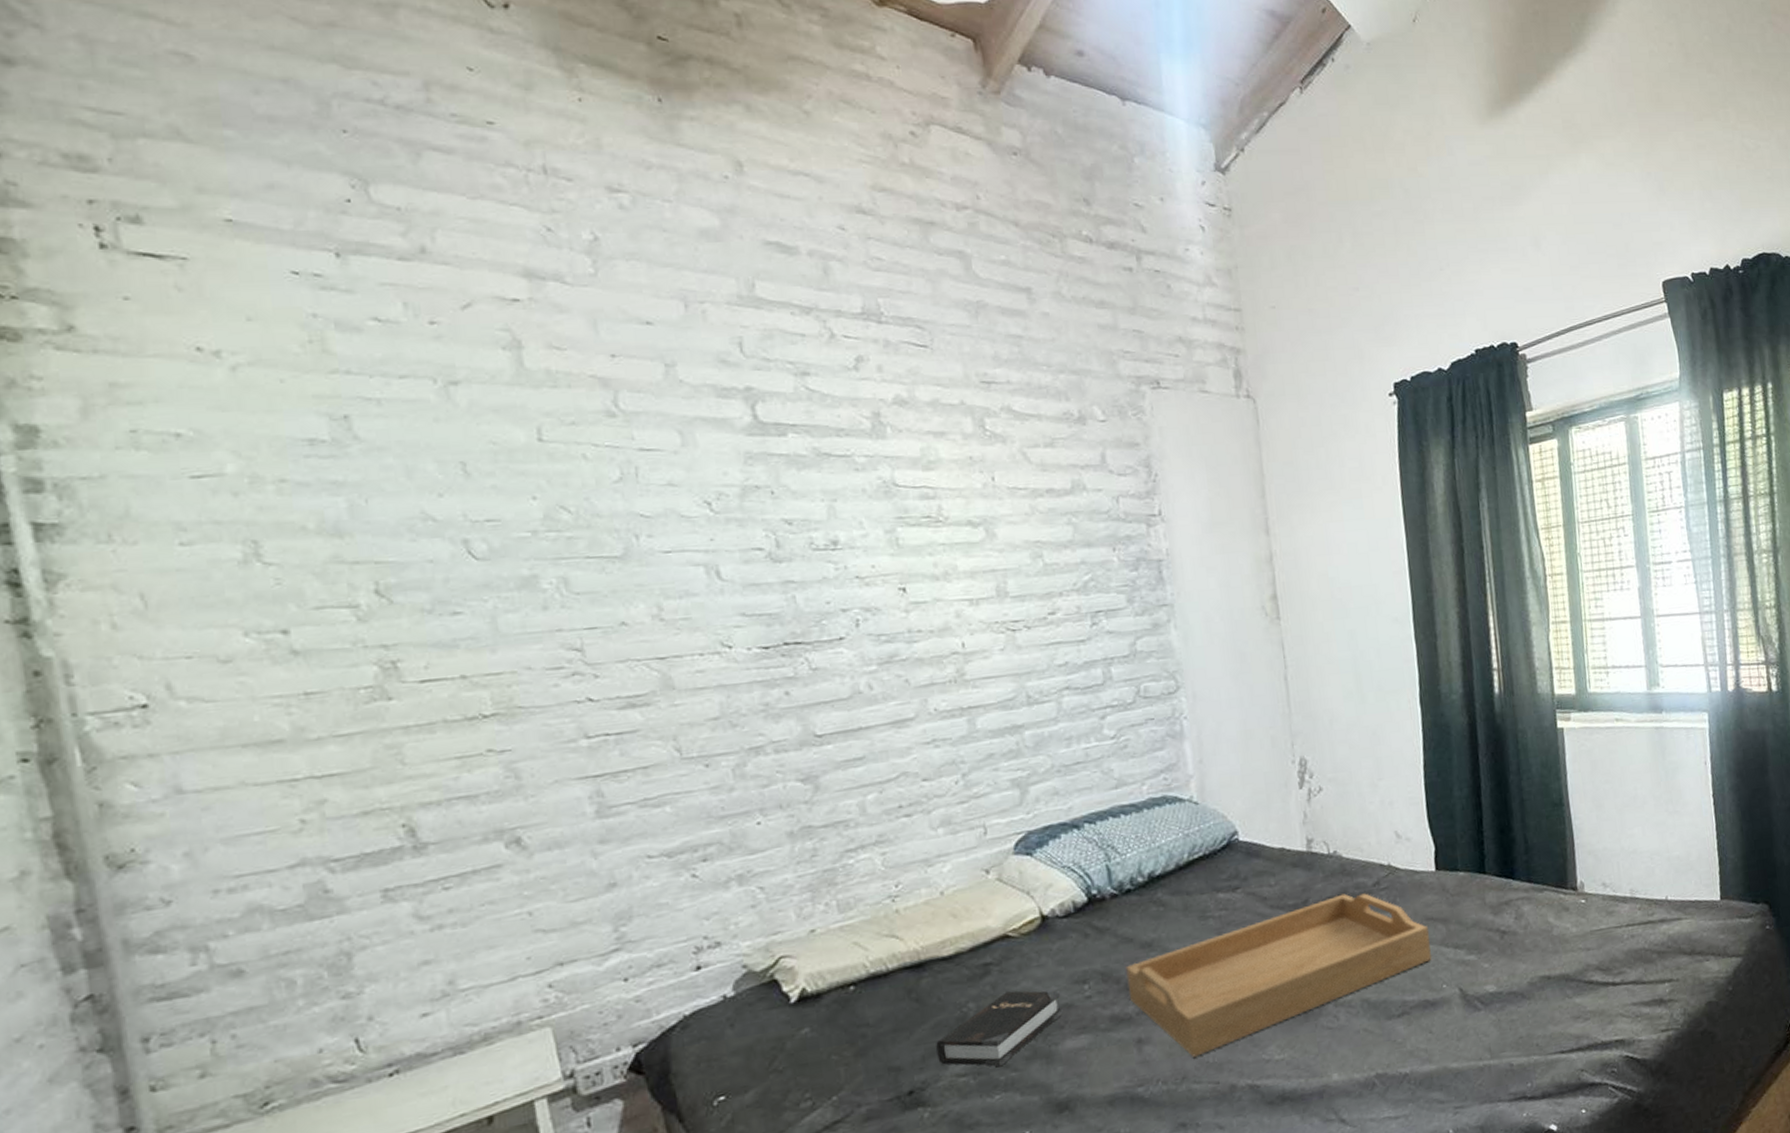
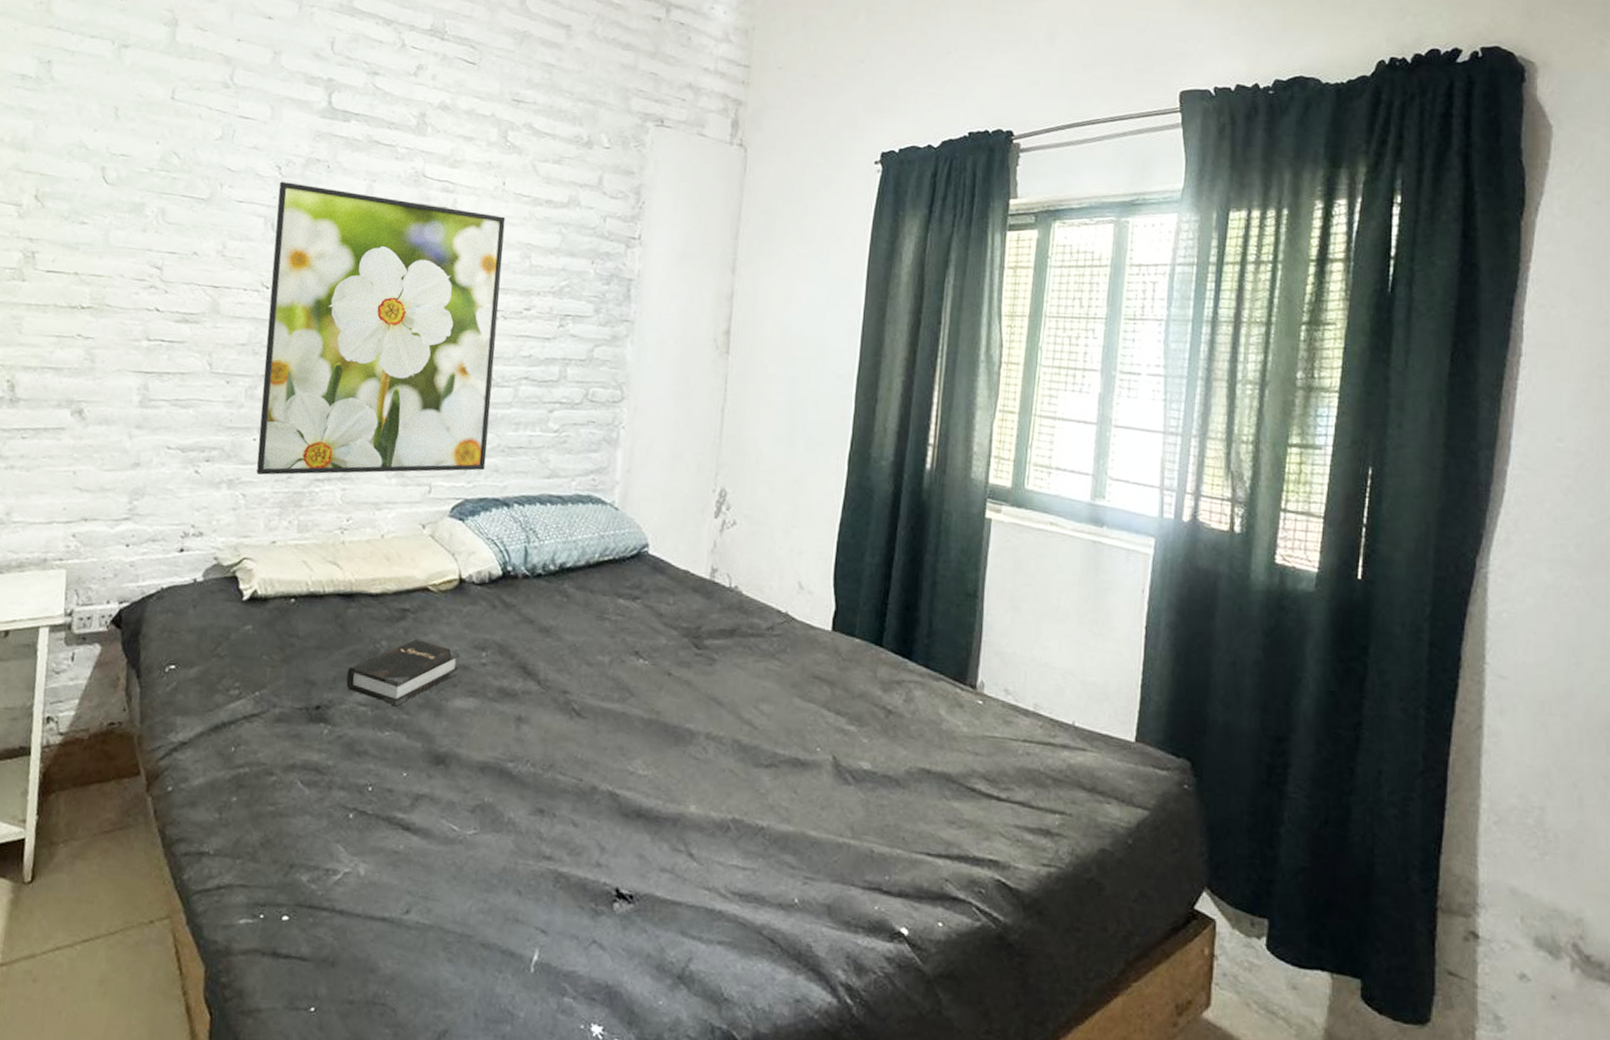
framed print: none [713,516,1043,861] -> present [256,181,506,475]
serving tray: present [1126,893,1432,1057] -> none [519,629,813,749]

